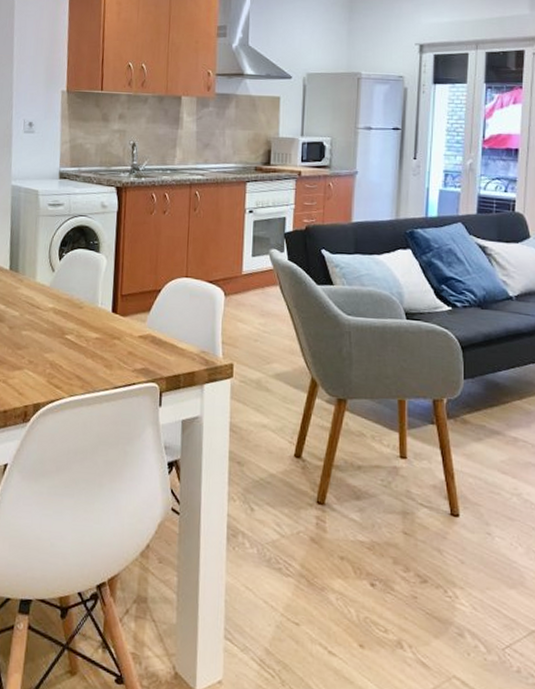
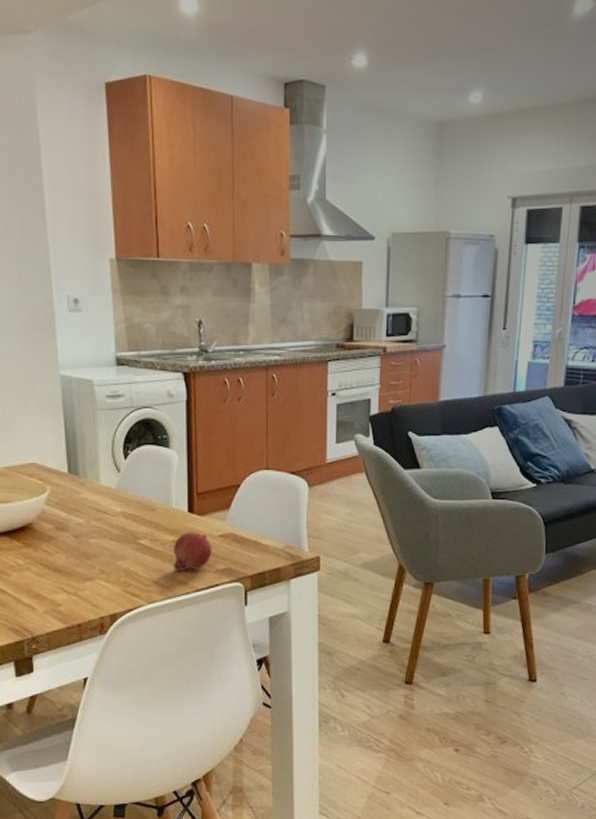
fruit: none [95,330,132,368] -> present [174,532,212,571]

